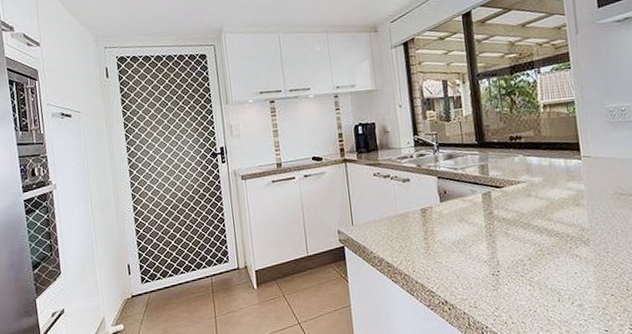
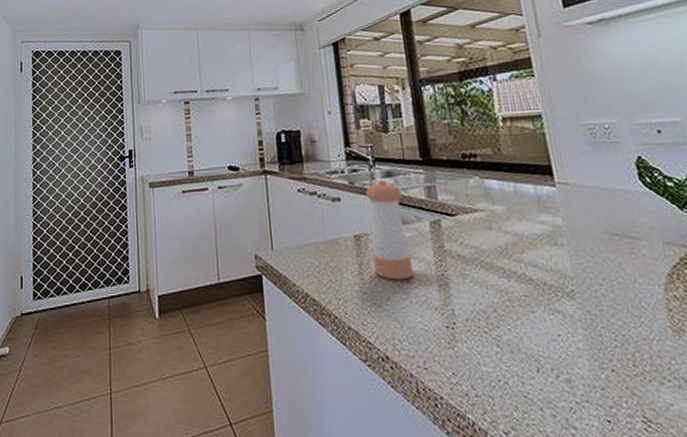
pepper shaker: none [430,162,469,242] -> present [365,180,415,280]

